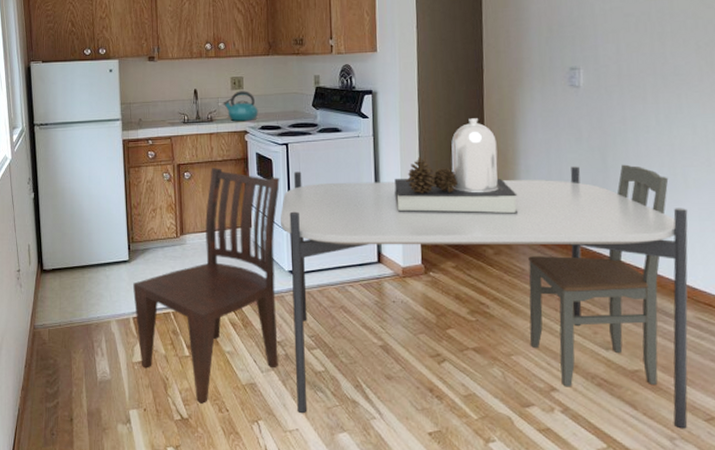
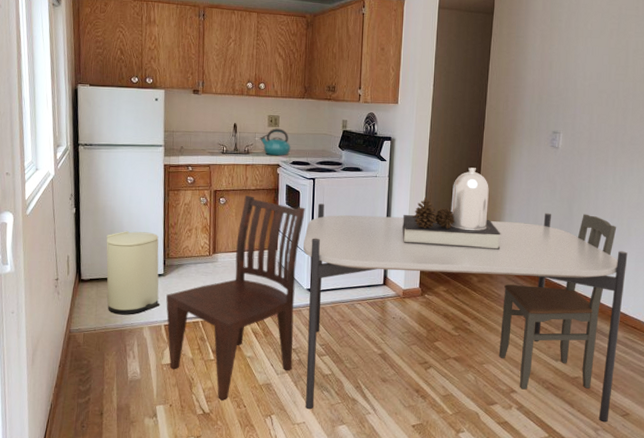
pedal bin: none [67,215,127,308] -> present [106,231,161,315]

